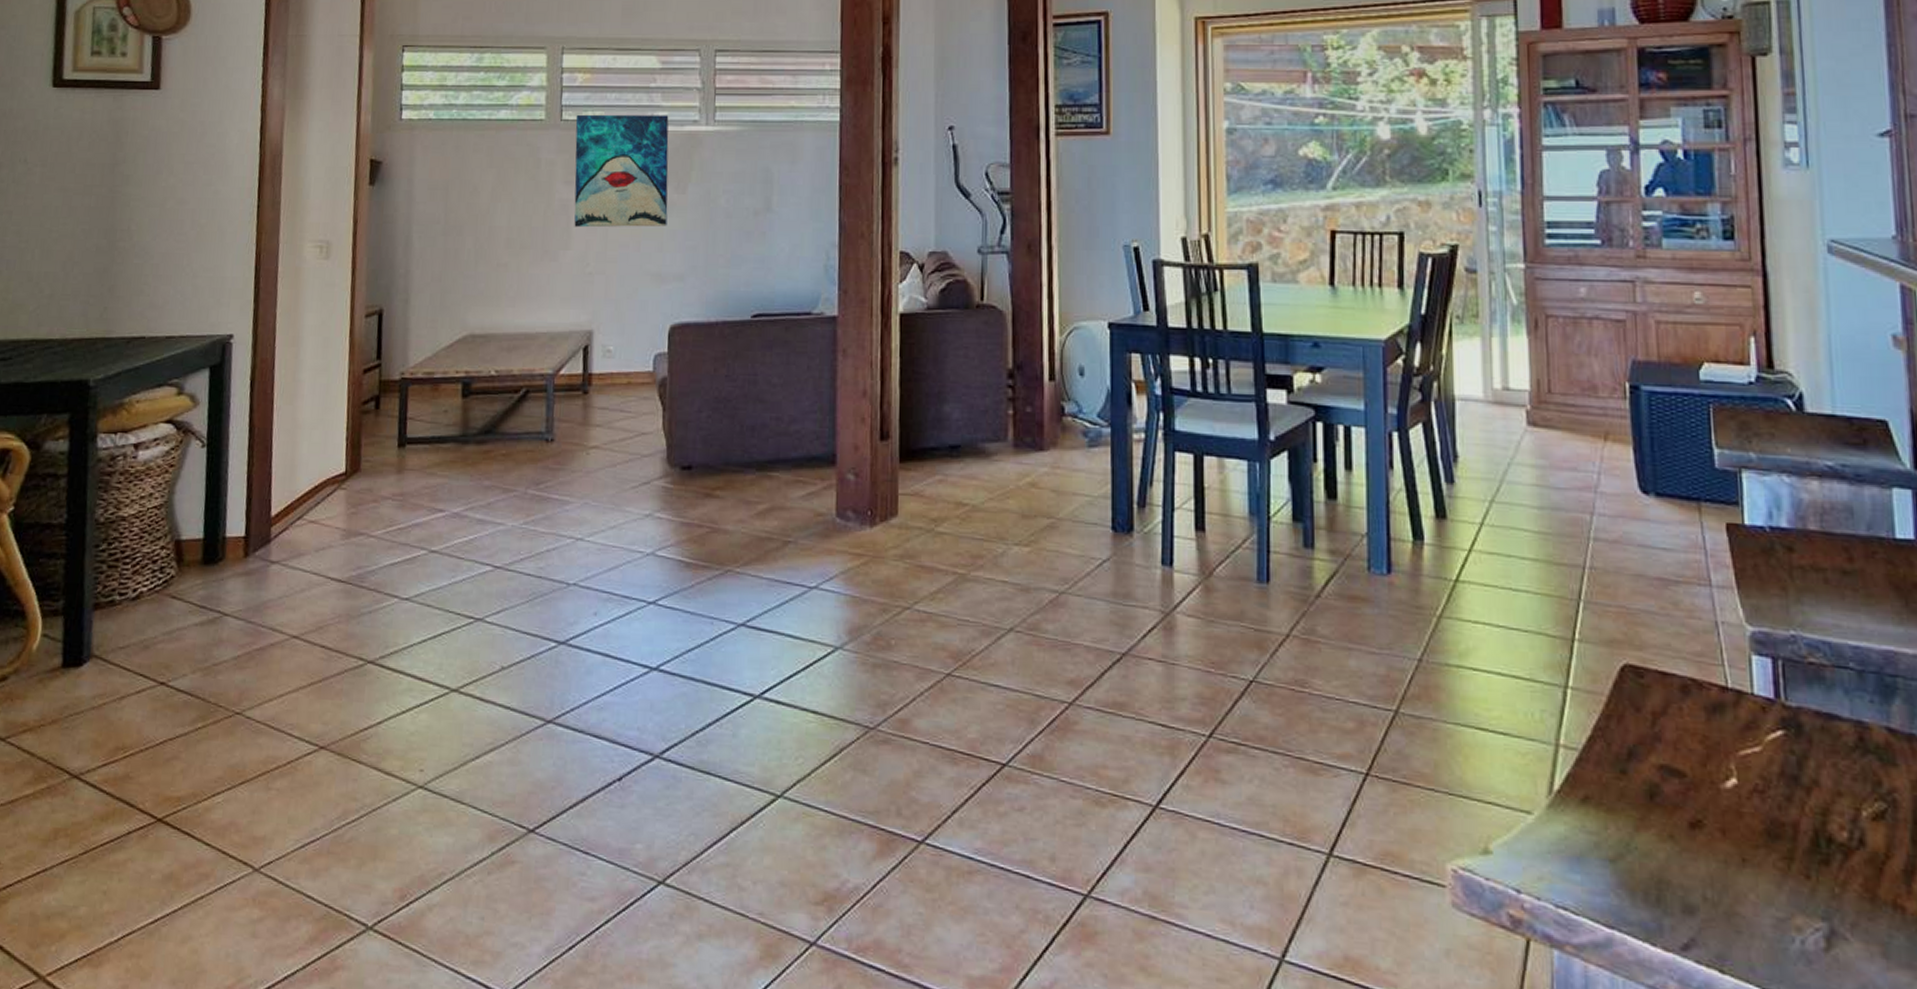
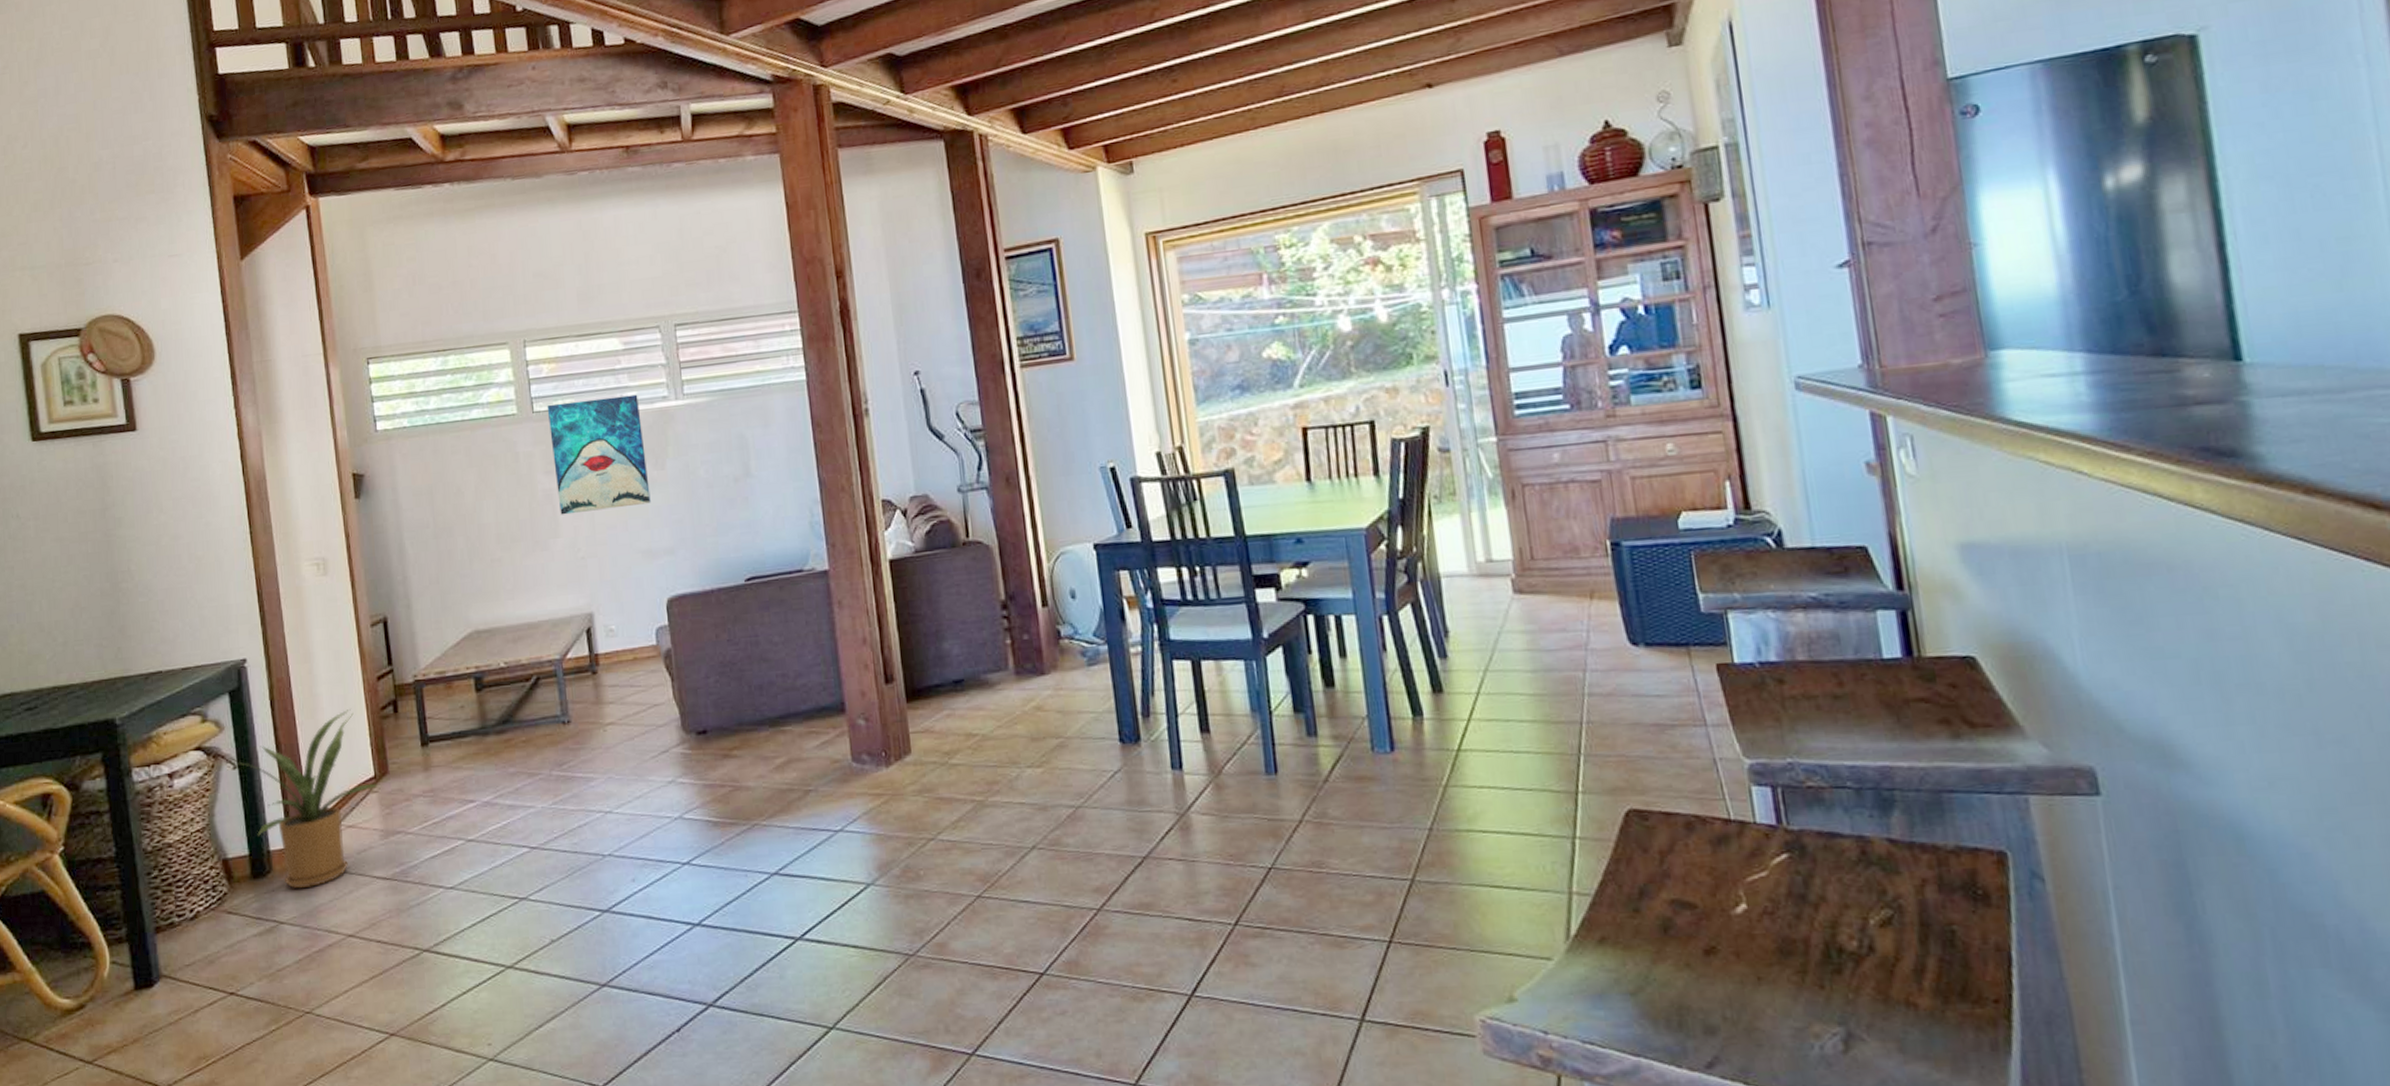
house plant: none [183,400,348,582] -> present [214,709,379,889]

